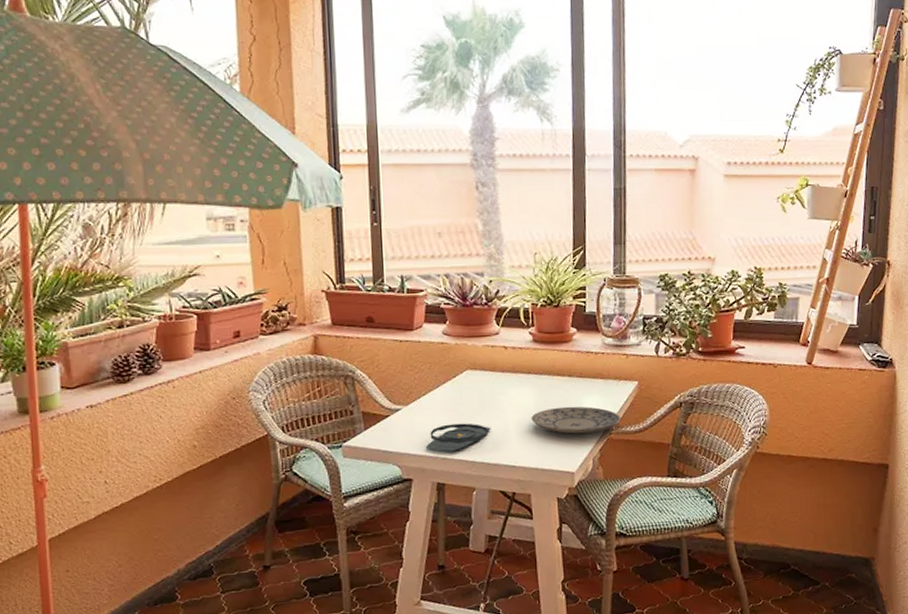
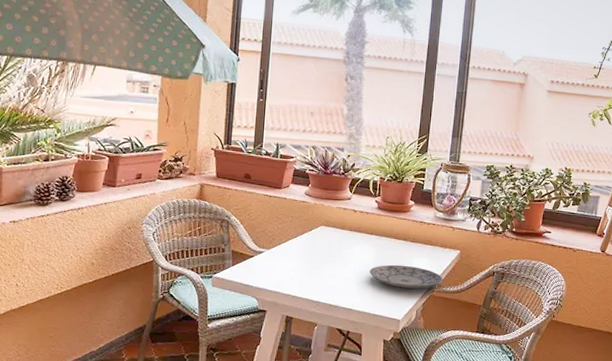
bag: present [425,423,491,452] -> none [280,268,336,291]

